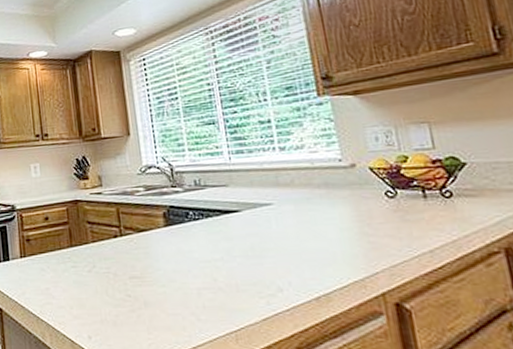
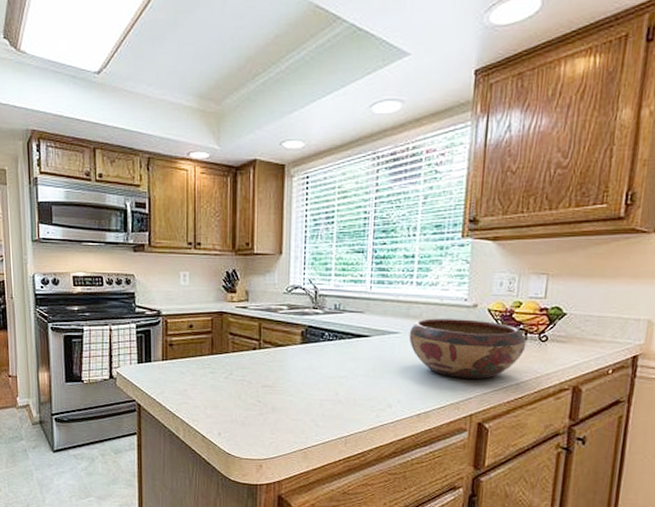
decorative bowl: none [283,181,429,250] -> present [408,318,527,379]

